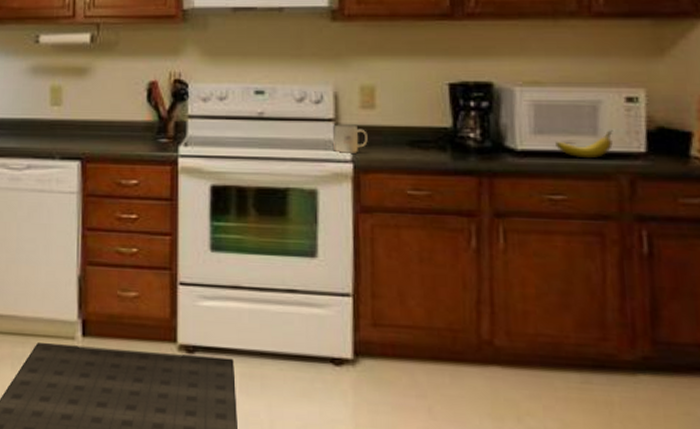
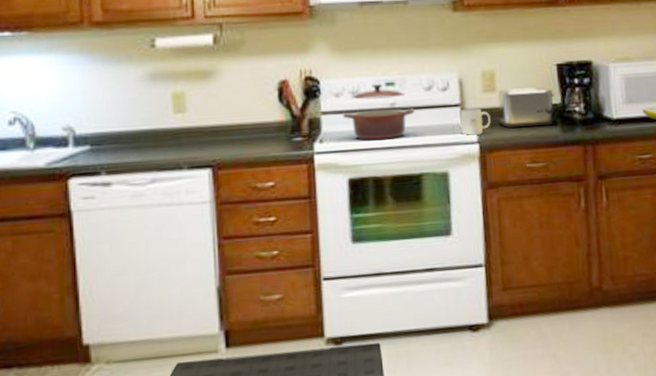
saucepan: none [208,92,284,148] -> present [342,84,415,140]
toaster: none [377,107,444,151] -> present [498,87,554,129]

